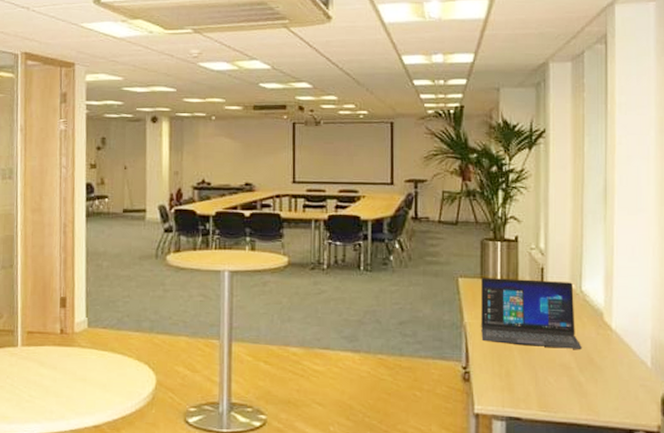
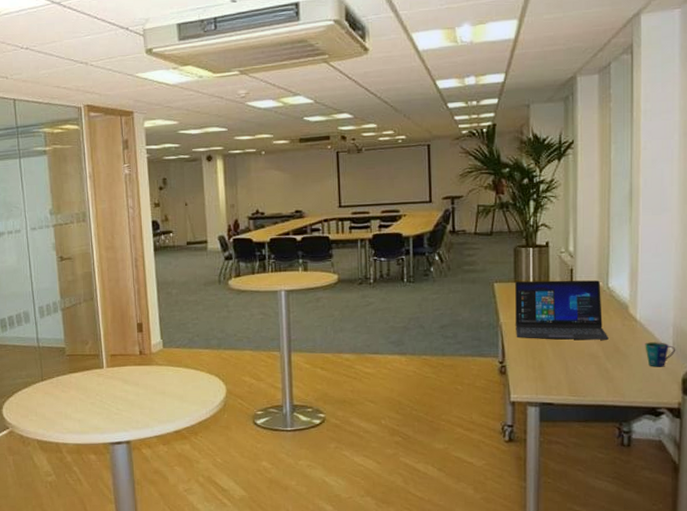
cup: none [621,355,655,384] -> present [645,342,676,367]

